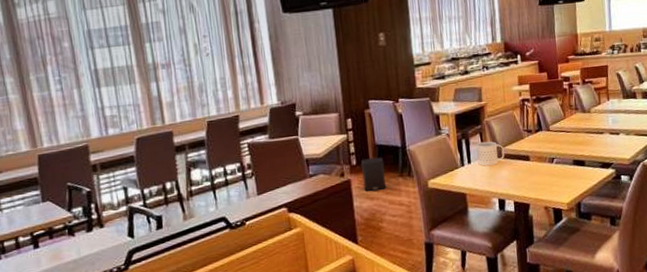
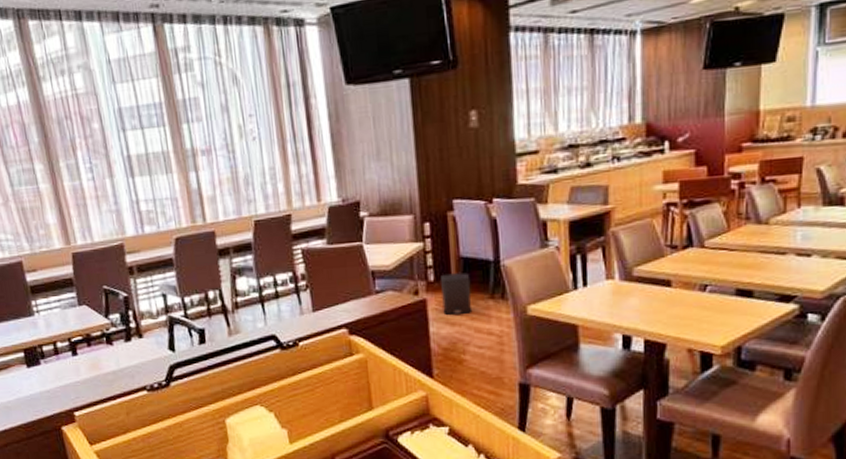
mug: present [476,141,505,167] -> none [596,258,635,292]

